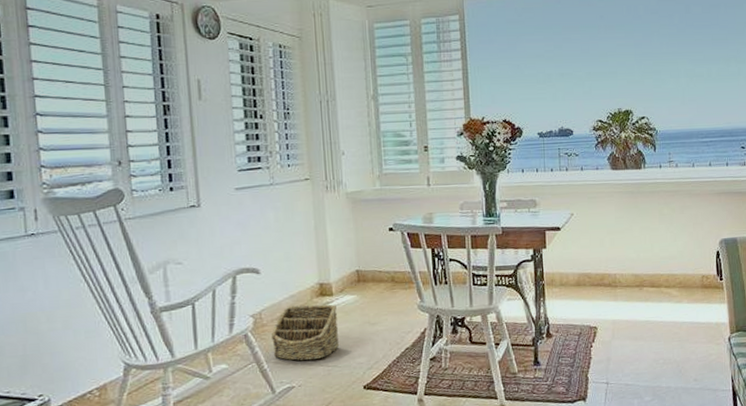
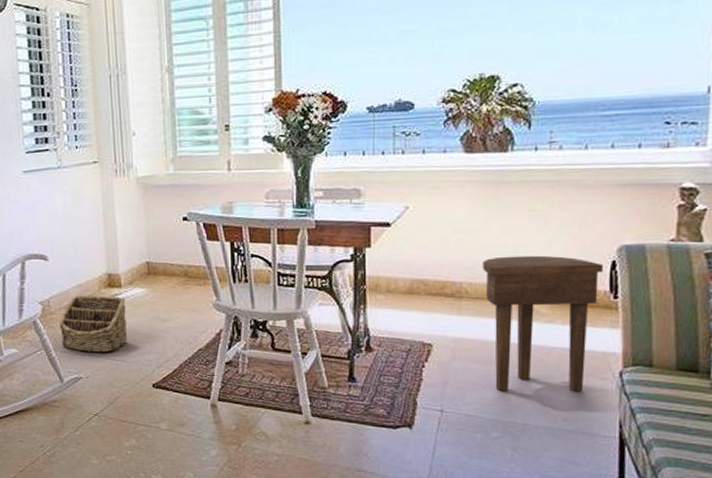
side table: none [630,249,712,361] -> present [483,255,604,391]

